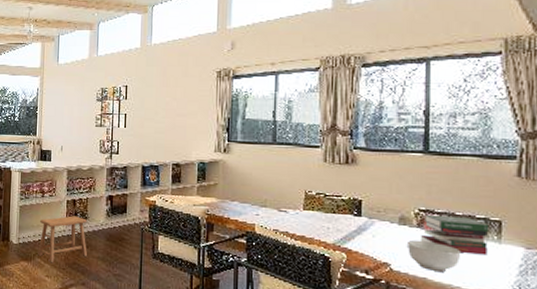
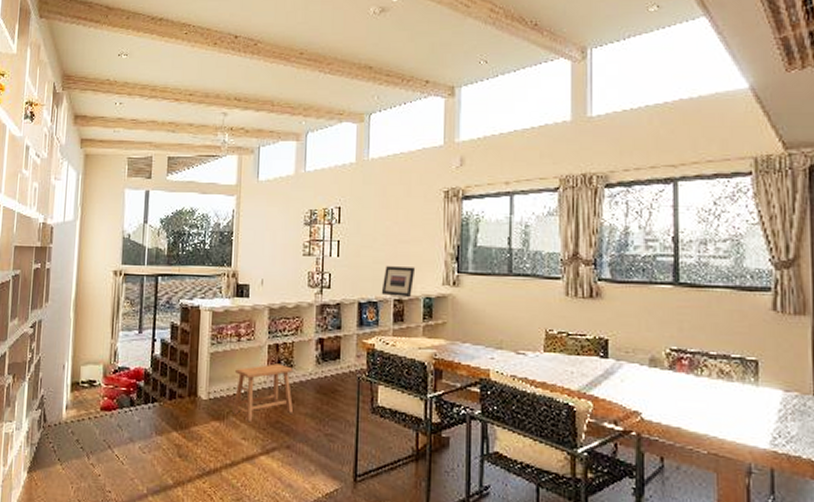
picture frame: none [161,136,192,163] -> present [381,266,416,298]
bowl: present [408,240,462,272] -> none [659,384,717,420]
books: present [421,214,490,256] -> none [674,354,746,400]

